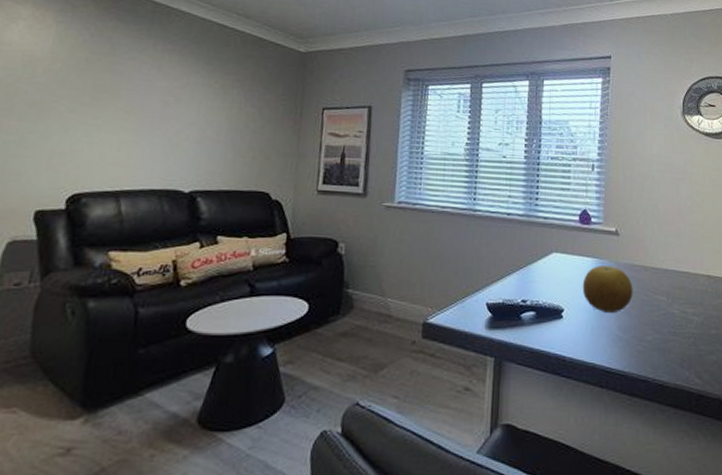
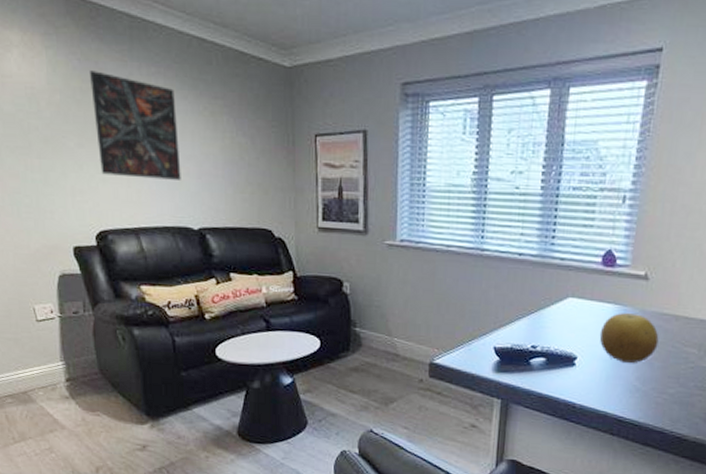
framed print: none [89,44,188,145] -> present [90,71,181,180]

